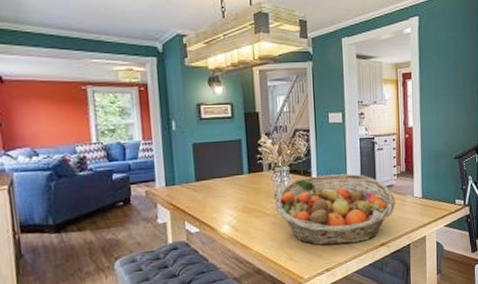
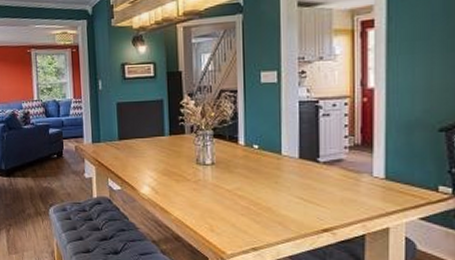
fruit basket: present [275,174,396,246] -> none [197,142,347,224]

